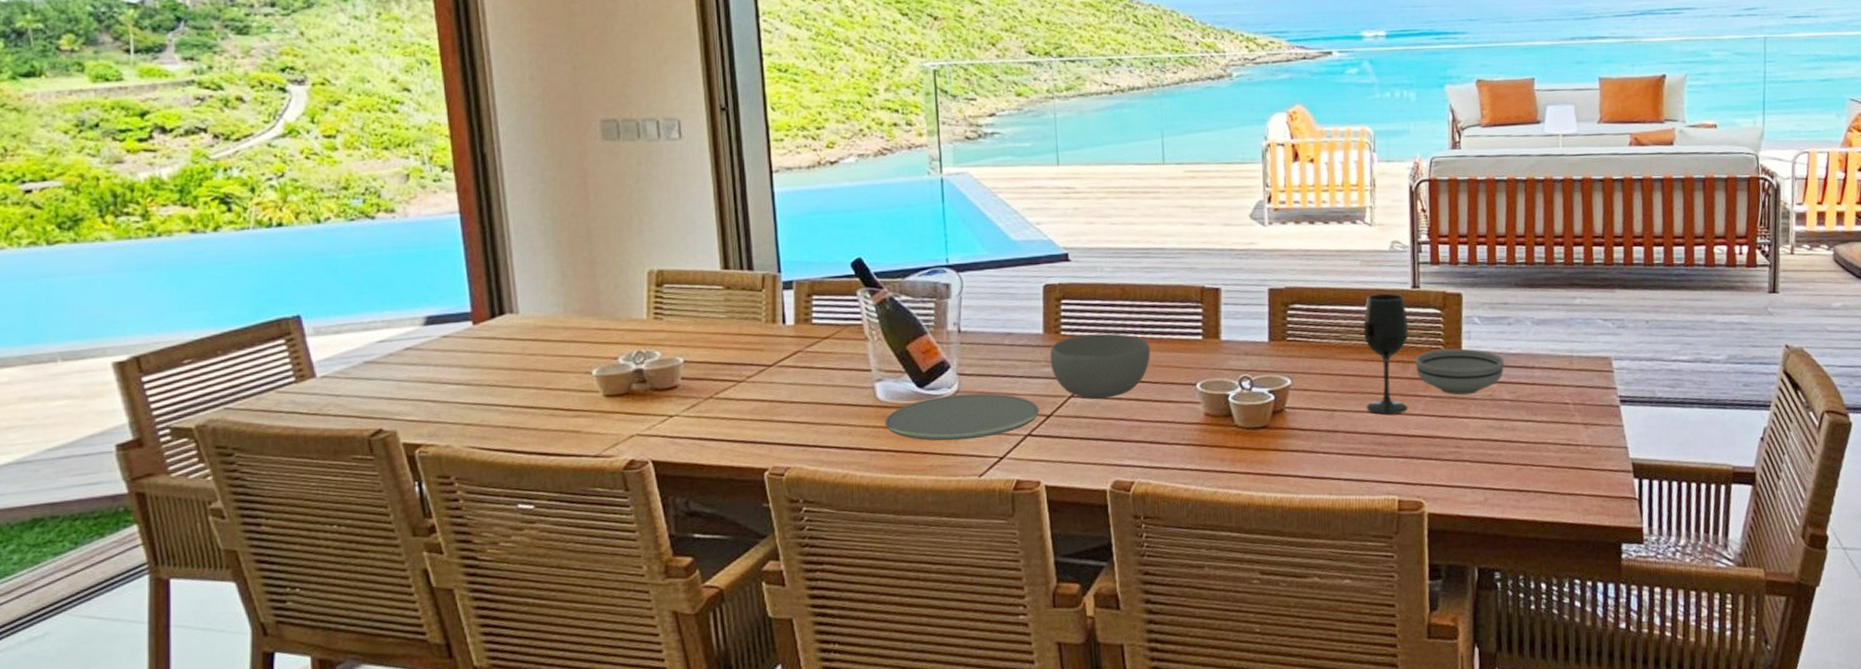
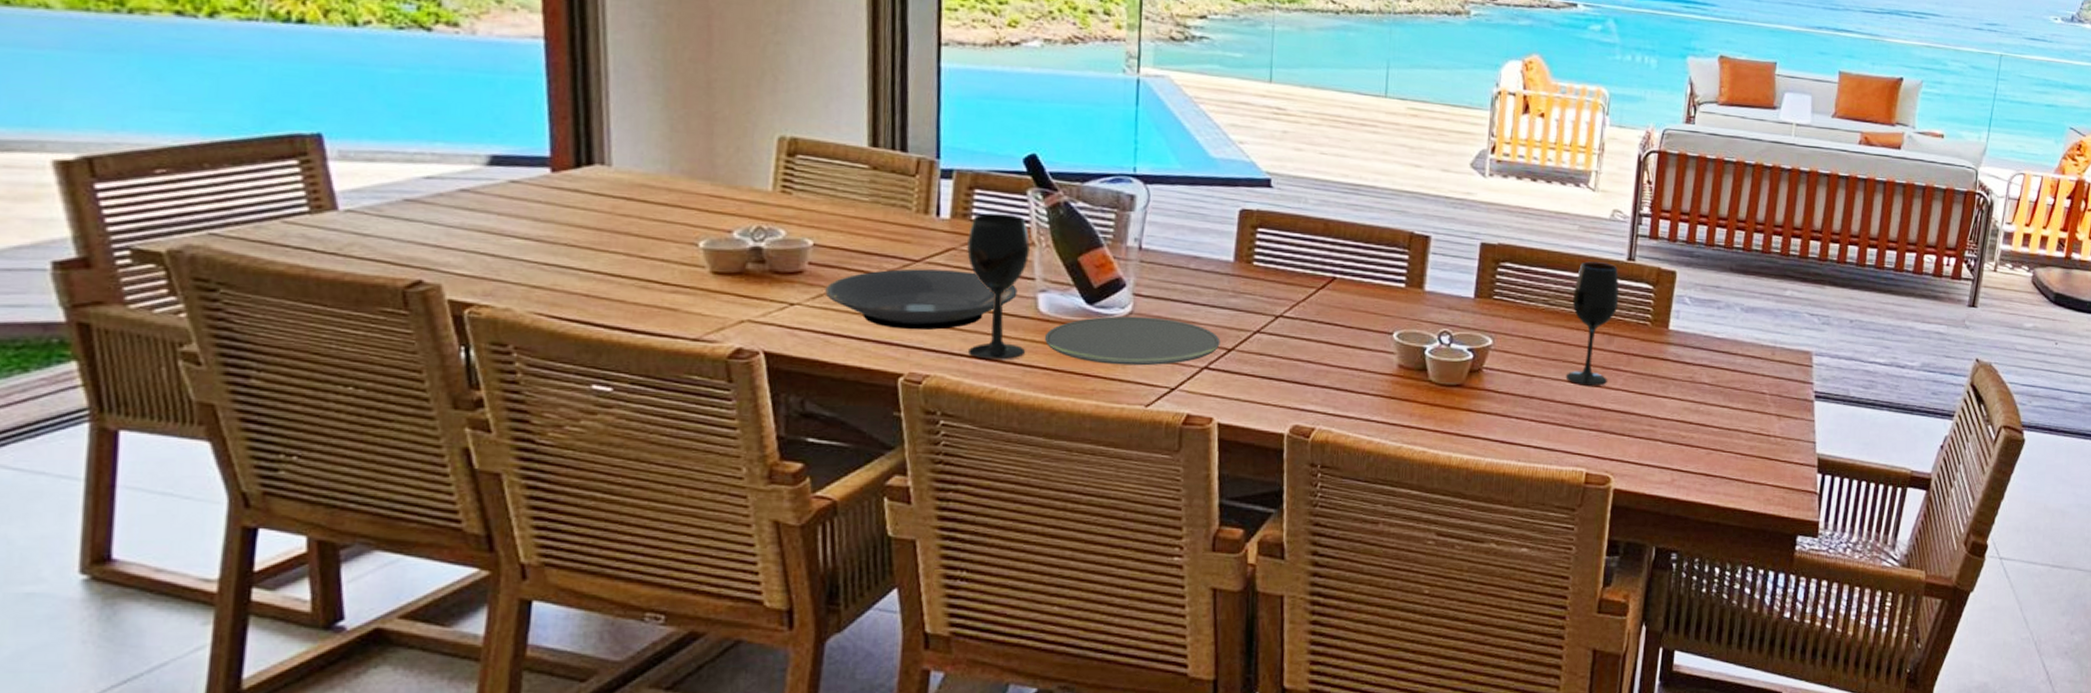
plate: none [697,370,858,429] -> present [825,268,1018,331]
wine glass: none [811,314,869,448] -> present [967,213,1030,360]
bowl: present [1049,333,1151,399] -> none [1237,268,1349,338]
bowl: present [1415,348,1505,396] -> none [1620,325,1710,375]

